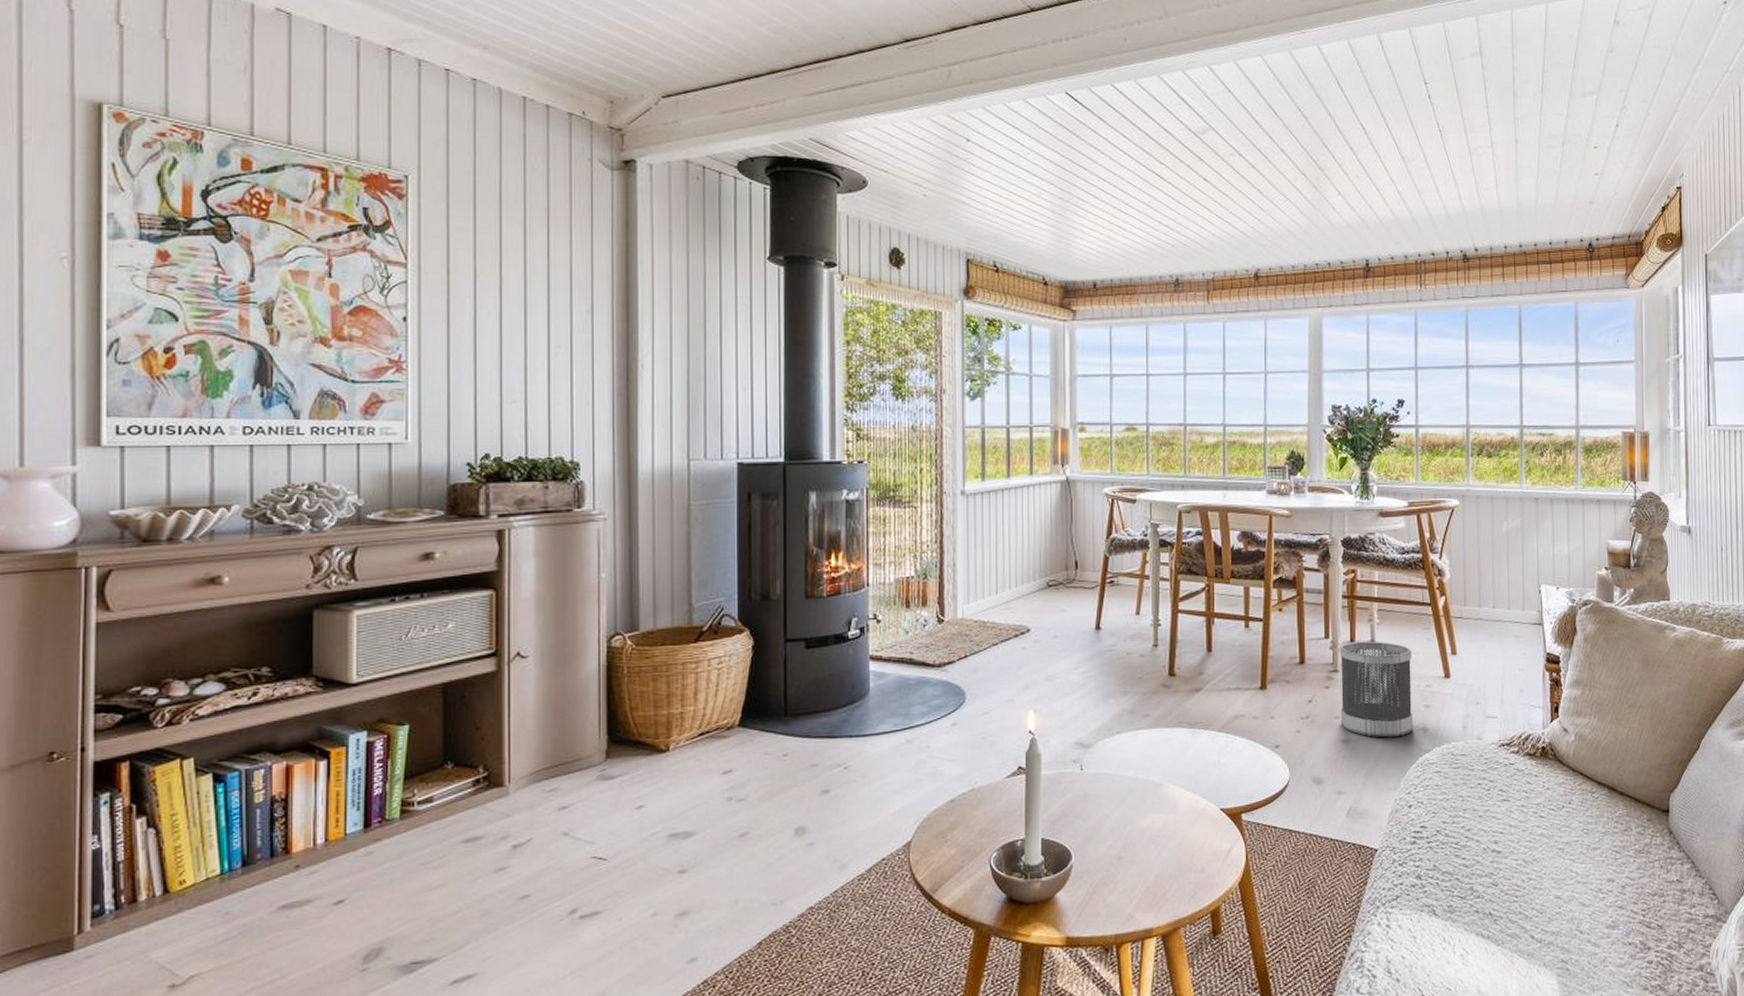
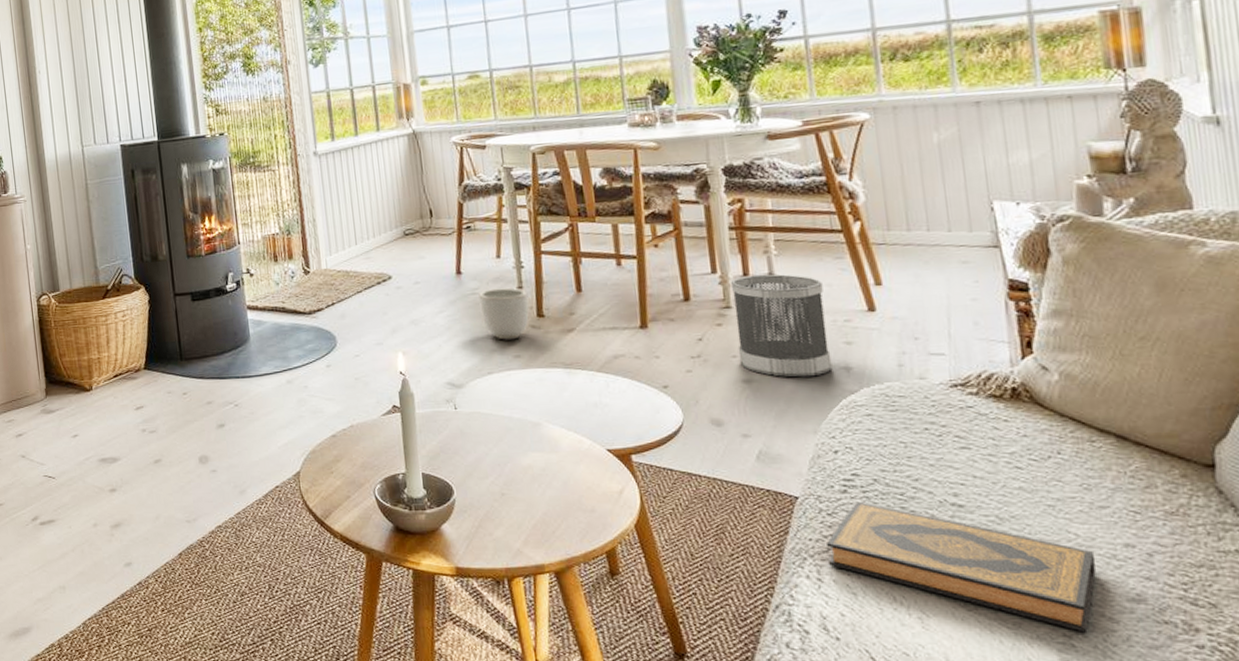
planter: none [1115,645,1162,699] -> present [478,288,529,340]
hardback book: none [1396,851,1587,958] -> present [827,501,1096,633]

